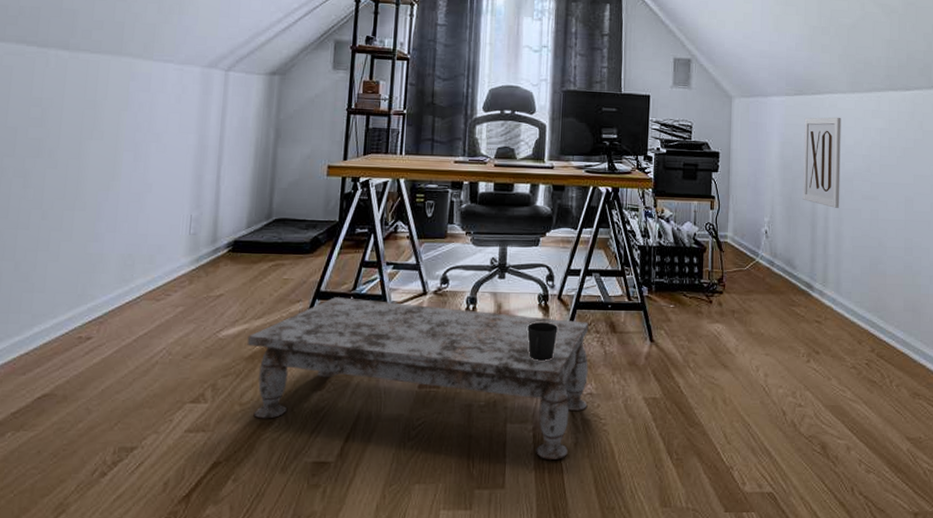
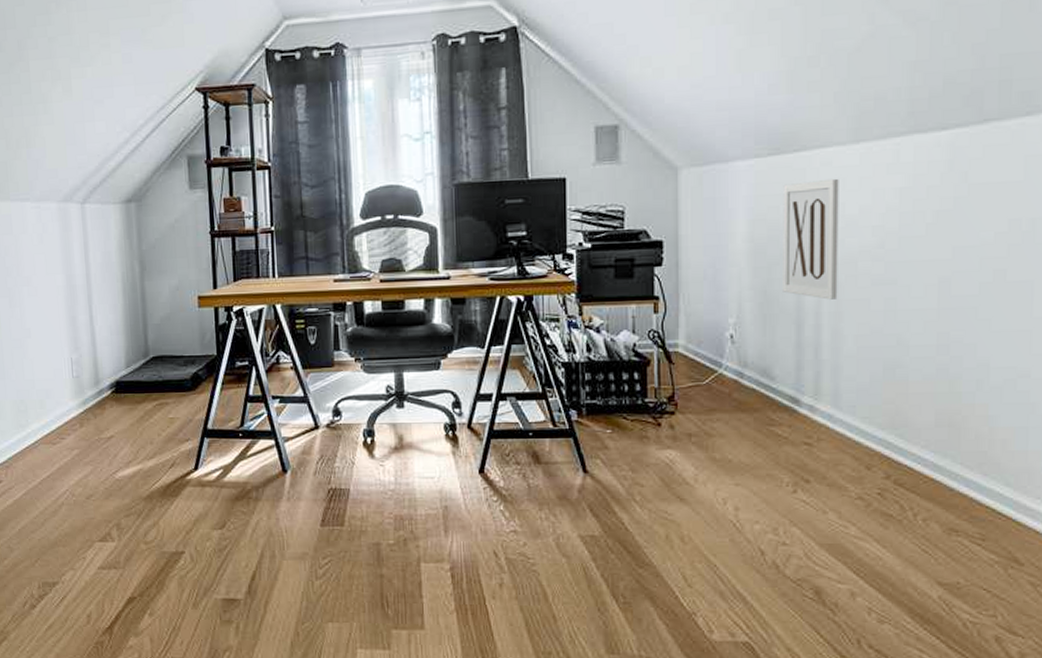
coffee table: present [247,297,589,459] -> none [143,434,512,601]
cup: present [527,322,558,361] -> none [435,454,470,496]

